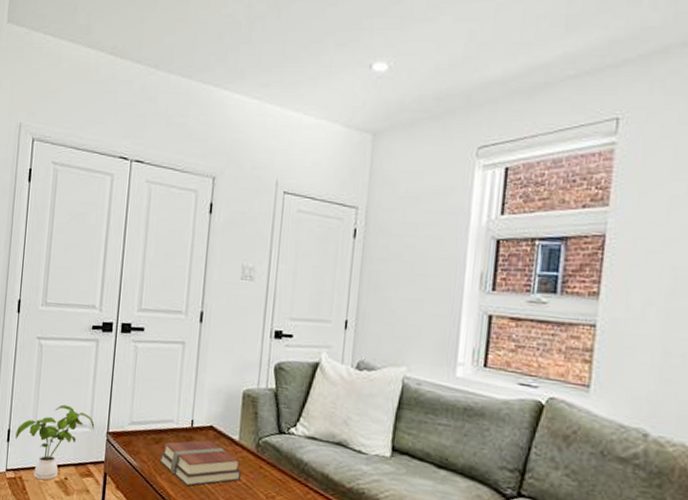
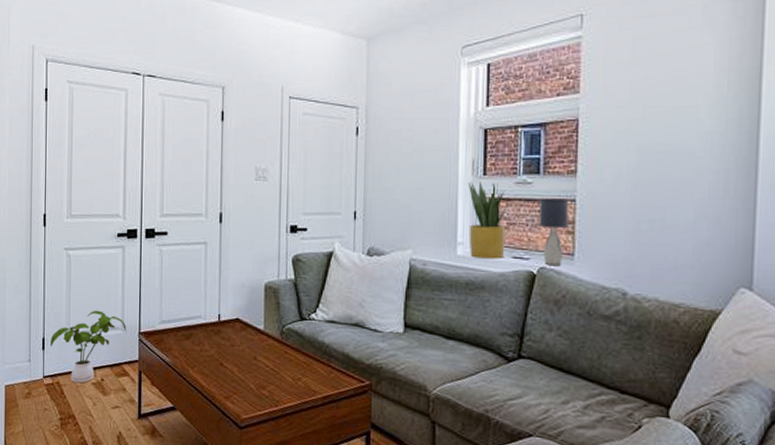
books: present [159,439,242,487] -> none [191,332,269,377]
planter: none [470,296,520,385] -> present [468,181,510,259]
table lamp: none [552,320,589,399] -> present [539,198,569,267]

